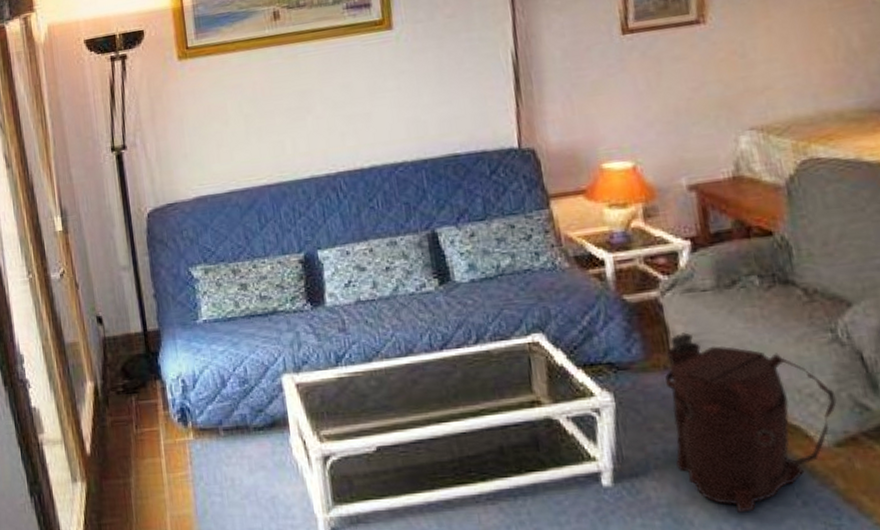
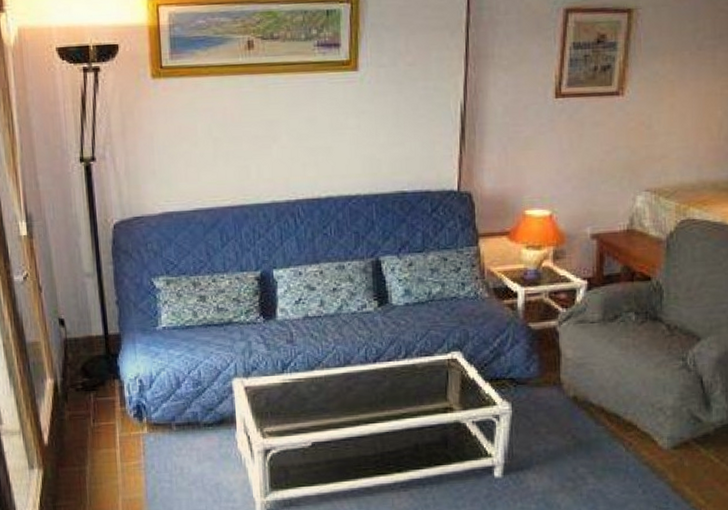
backpack: present [665,332,837,513] -> none [553,356,678,499]

